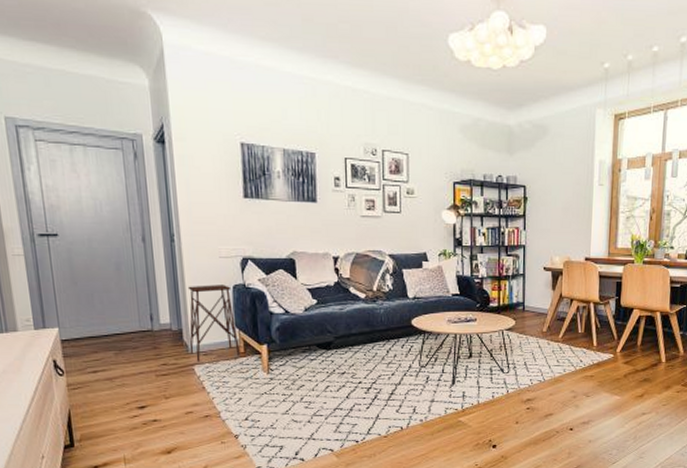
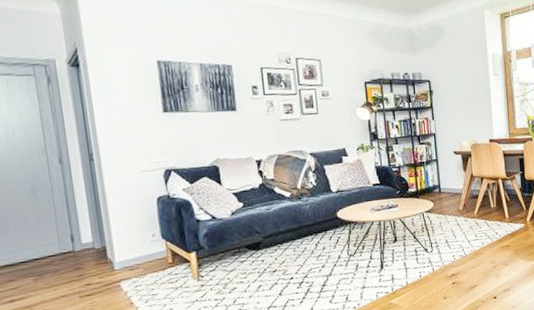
side table: present [187,285,240,362] -> none [110,198,168,278]

